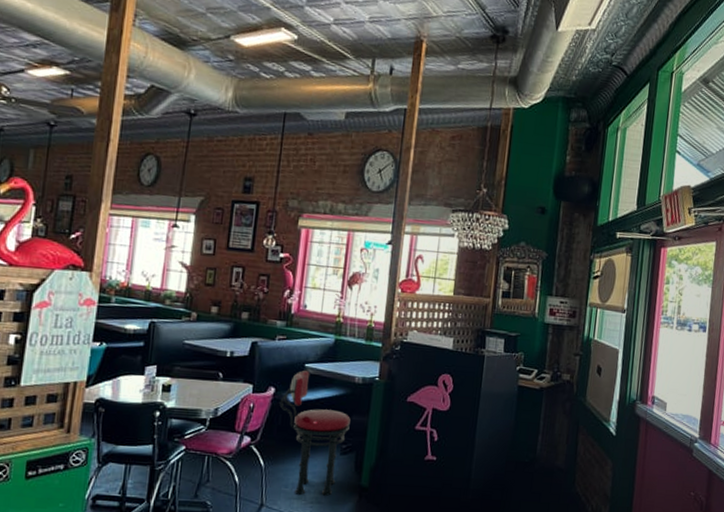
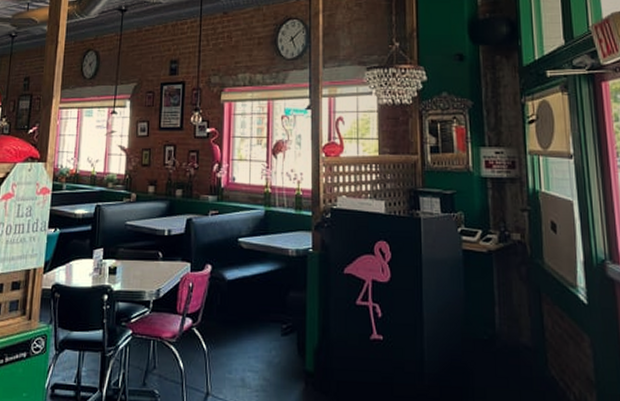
stool: present [279,370,351,496] -> none [217,244,288,383]

